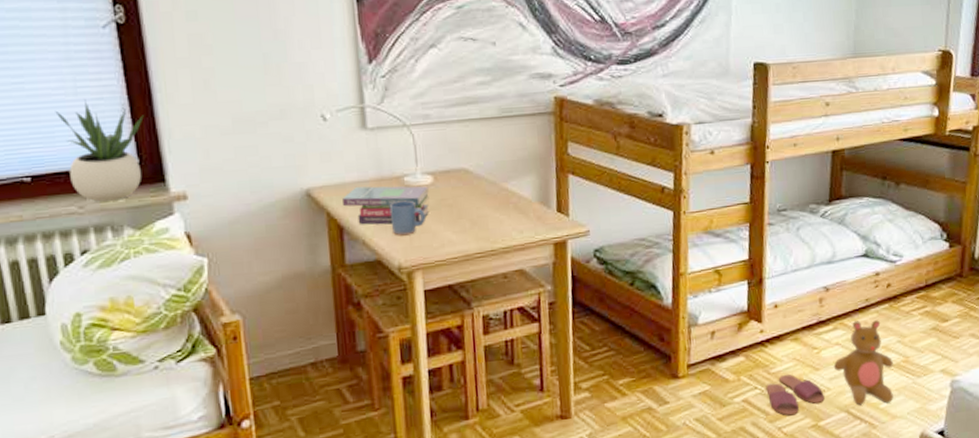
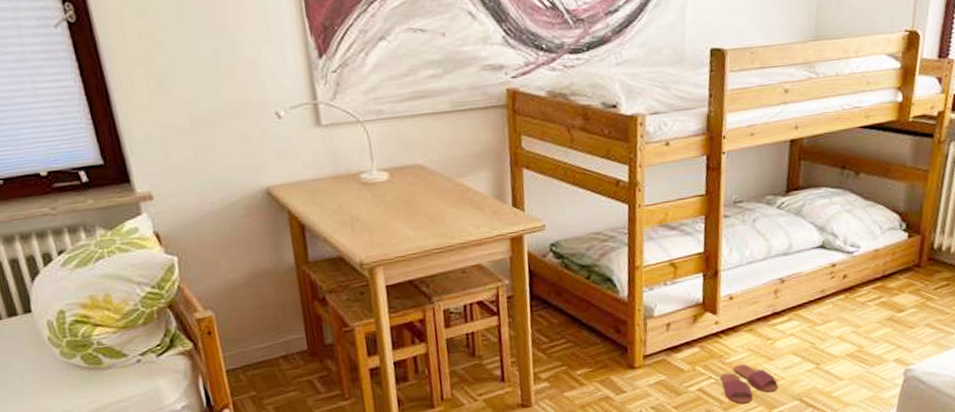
potted plant: present [55,99,144,202] -> none [18,101,108,203]
books: present [343,186,429,225] -> none [302,183,387,222]
mug: present [389,200,425,236] -> none [347,197,384,233]
teddy bear: present [833,320,894,405] -> none [787,311,848,393]

